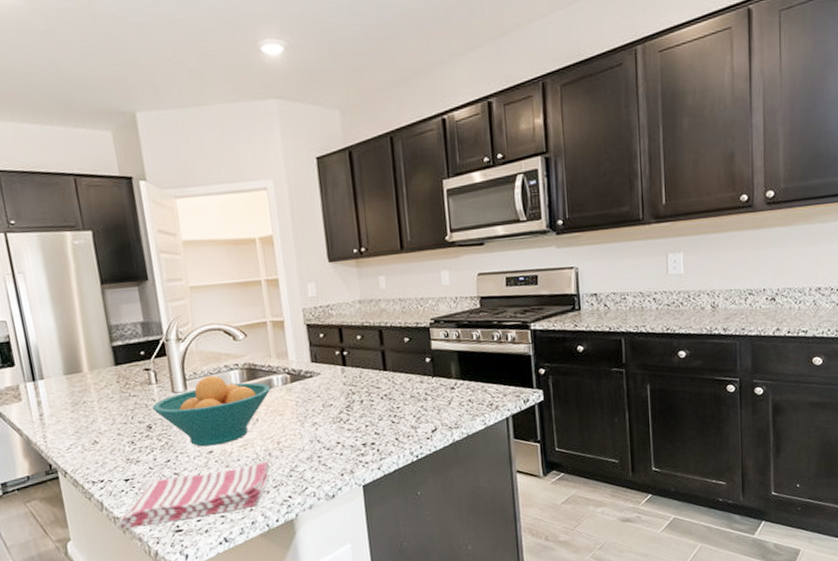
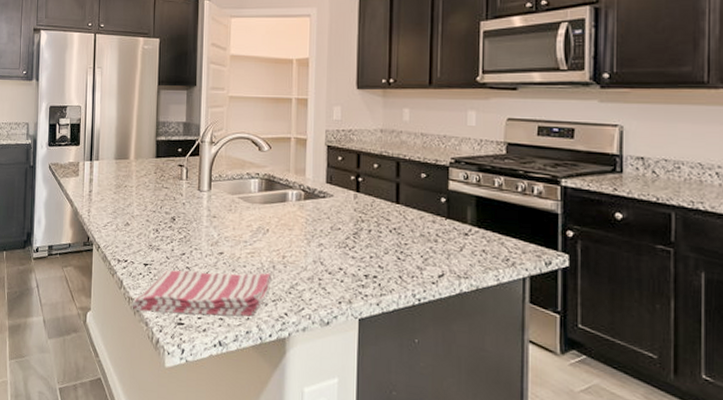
fruit bowl: present [152,376,271,447] -> none [178,181,285,248]

